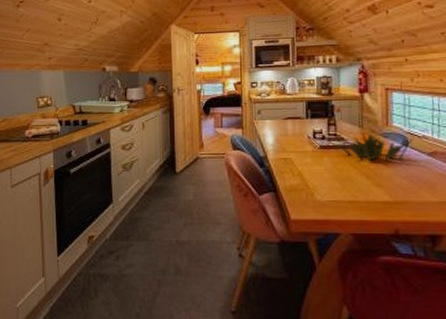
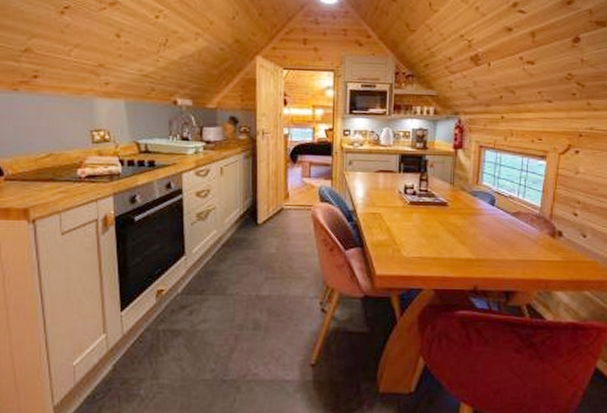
plant: present [337,133,414,161] -> none [427,190,501,219]

